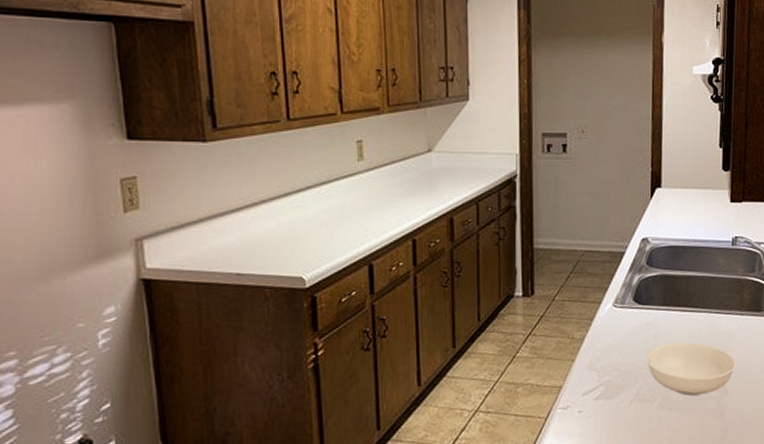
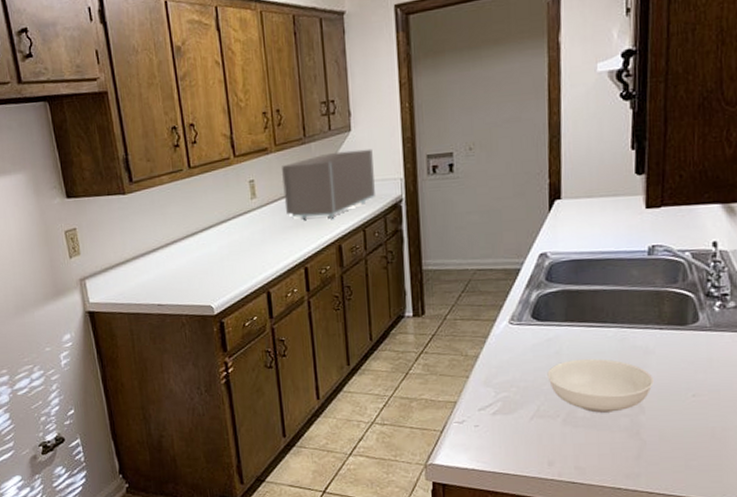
microwave: none [393,120,490,189] -> present [281,148,375,220]

